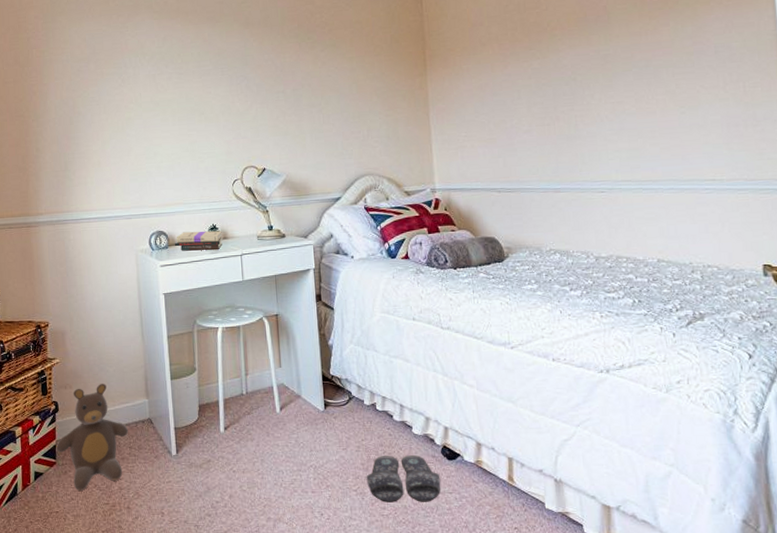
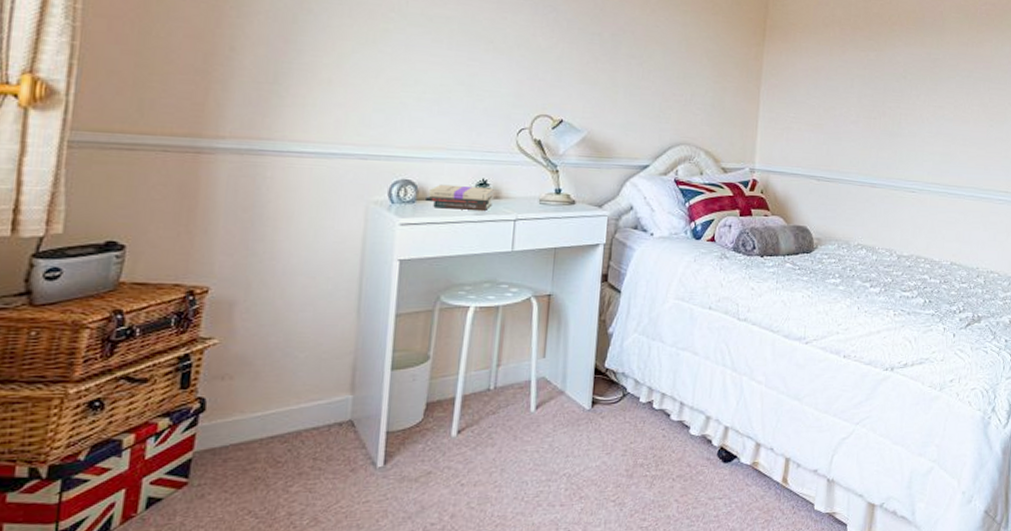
teddy bear: present [56,384,129,491] -> none [191,374,316,520]
slippers: present [366,455,441,502] -> none [628,458,712,513]

